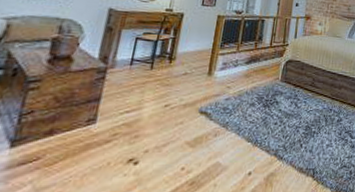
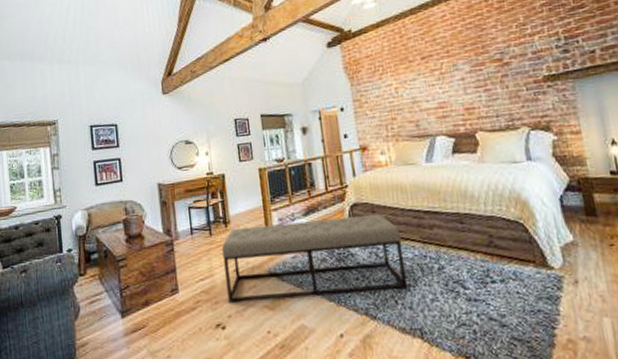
bench: none [149,65,318,138] -> present [221,213,408,303]

